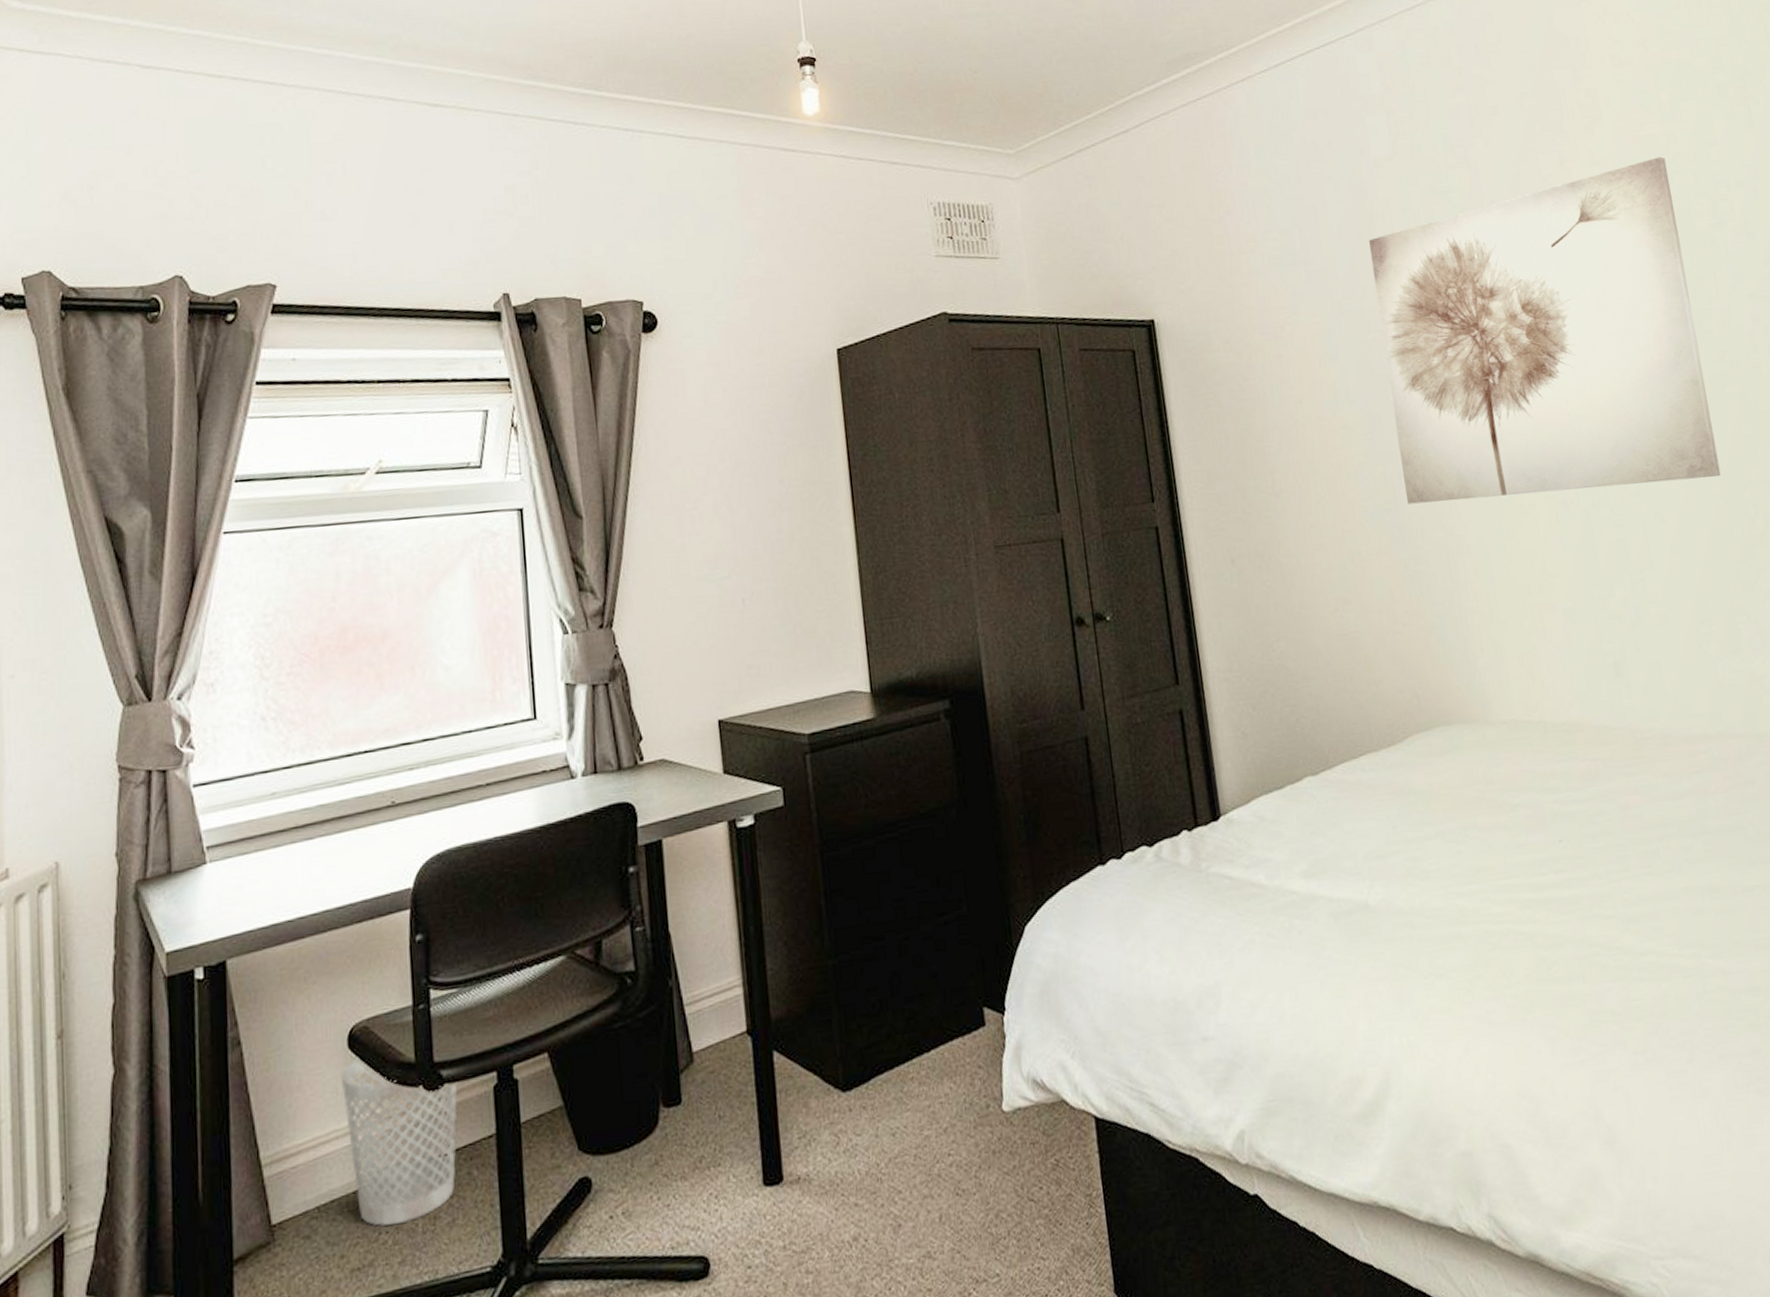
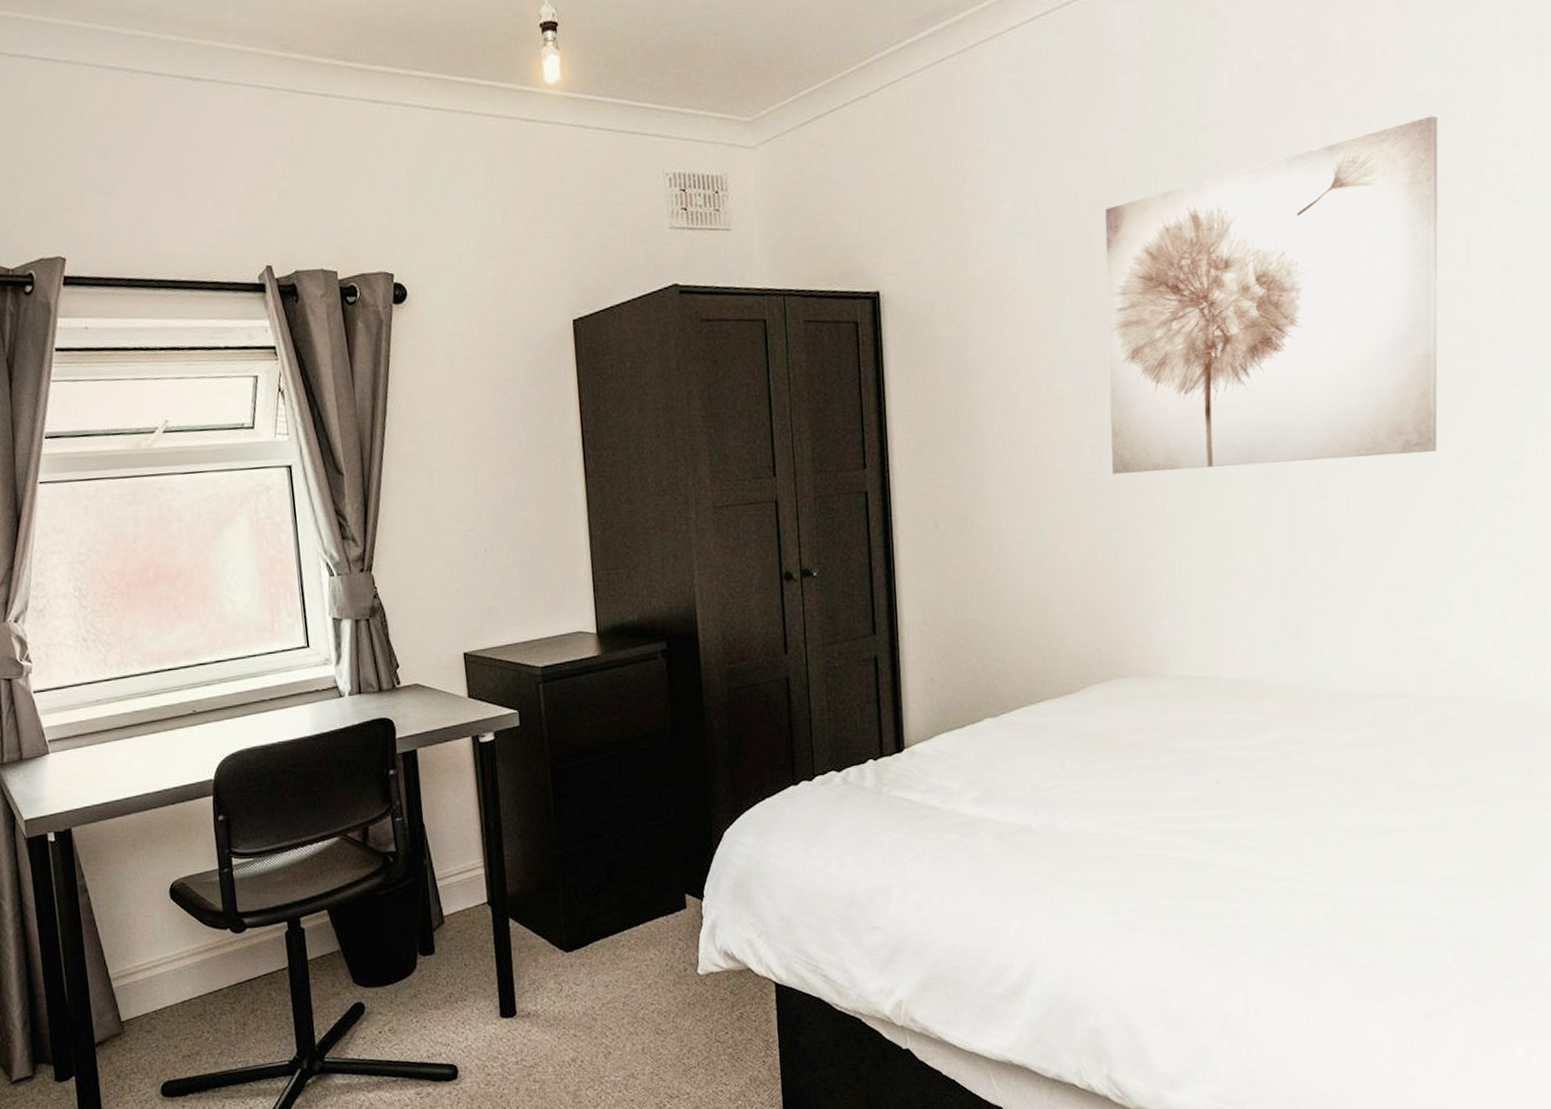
wastebasket: present [342,1057,458,1226] -> none [166,905,259,1028]

